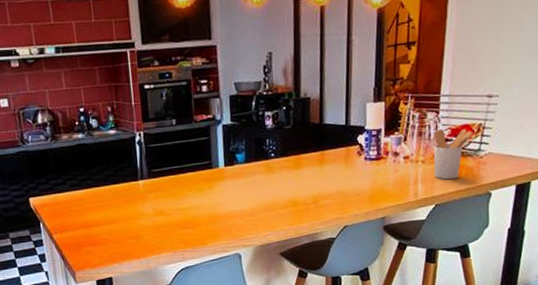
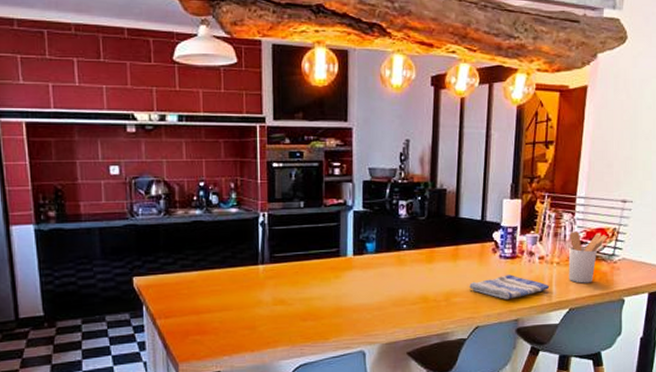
dish towel: none [335,175,416,199] -> present [468,274,550,299]

